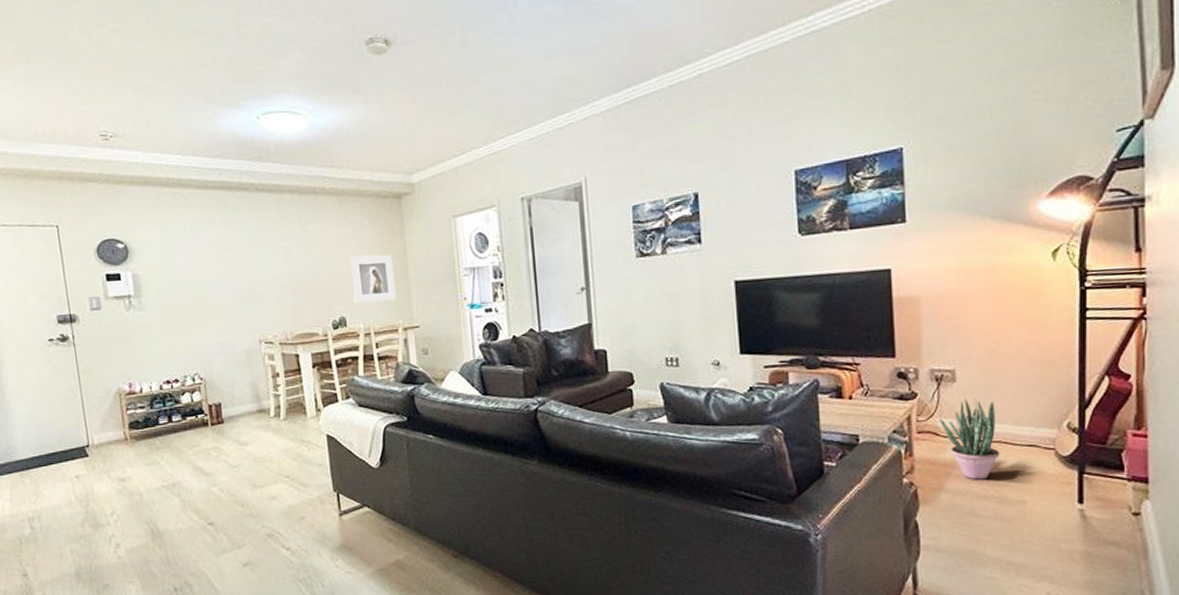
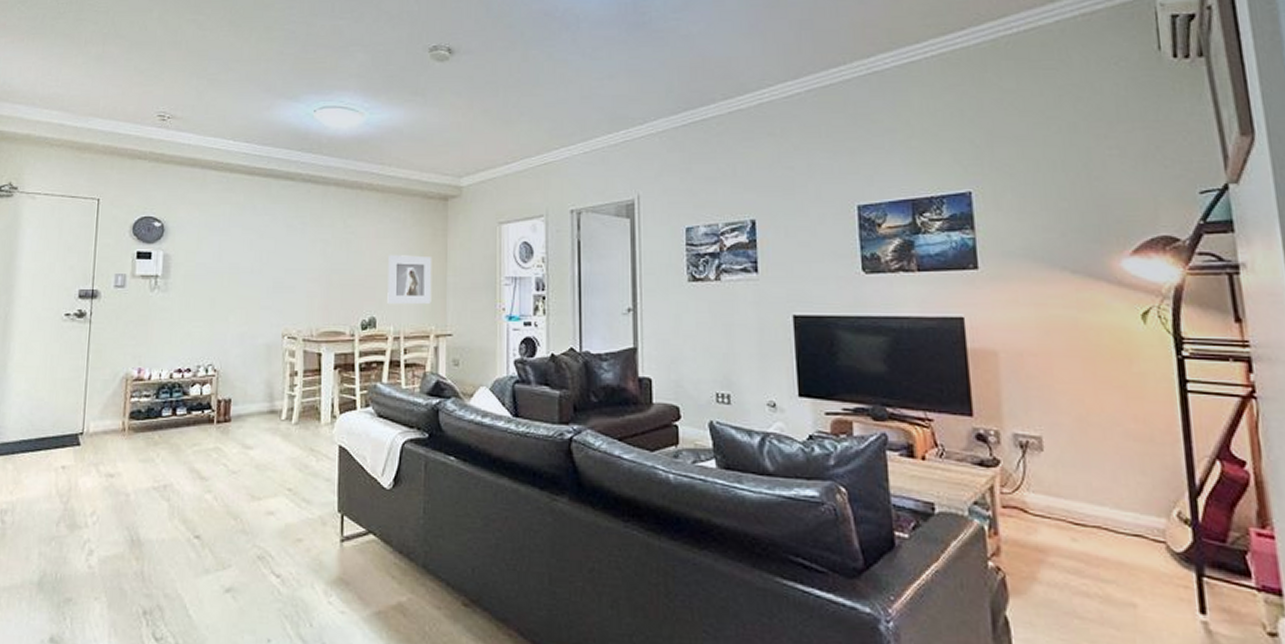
potted plant: present [939,398,1000,480] -> none [1027,471,1101,572]

